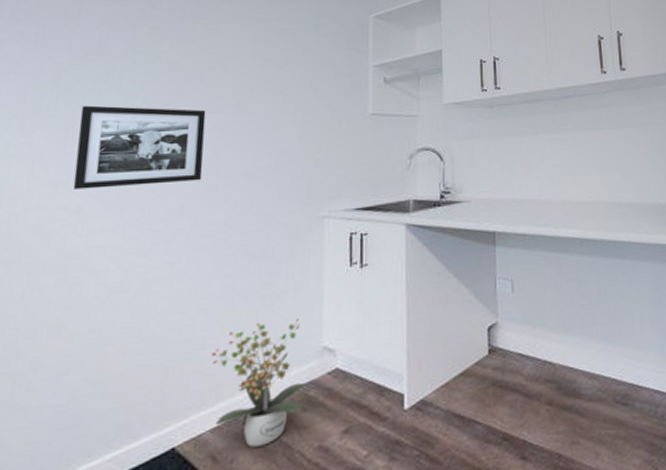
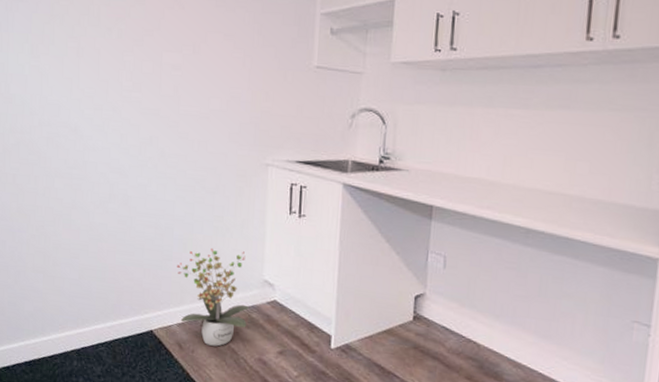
picture frame: present [73,105,206,189] -> none [70,36,168,116]

